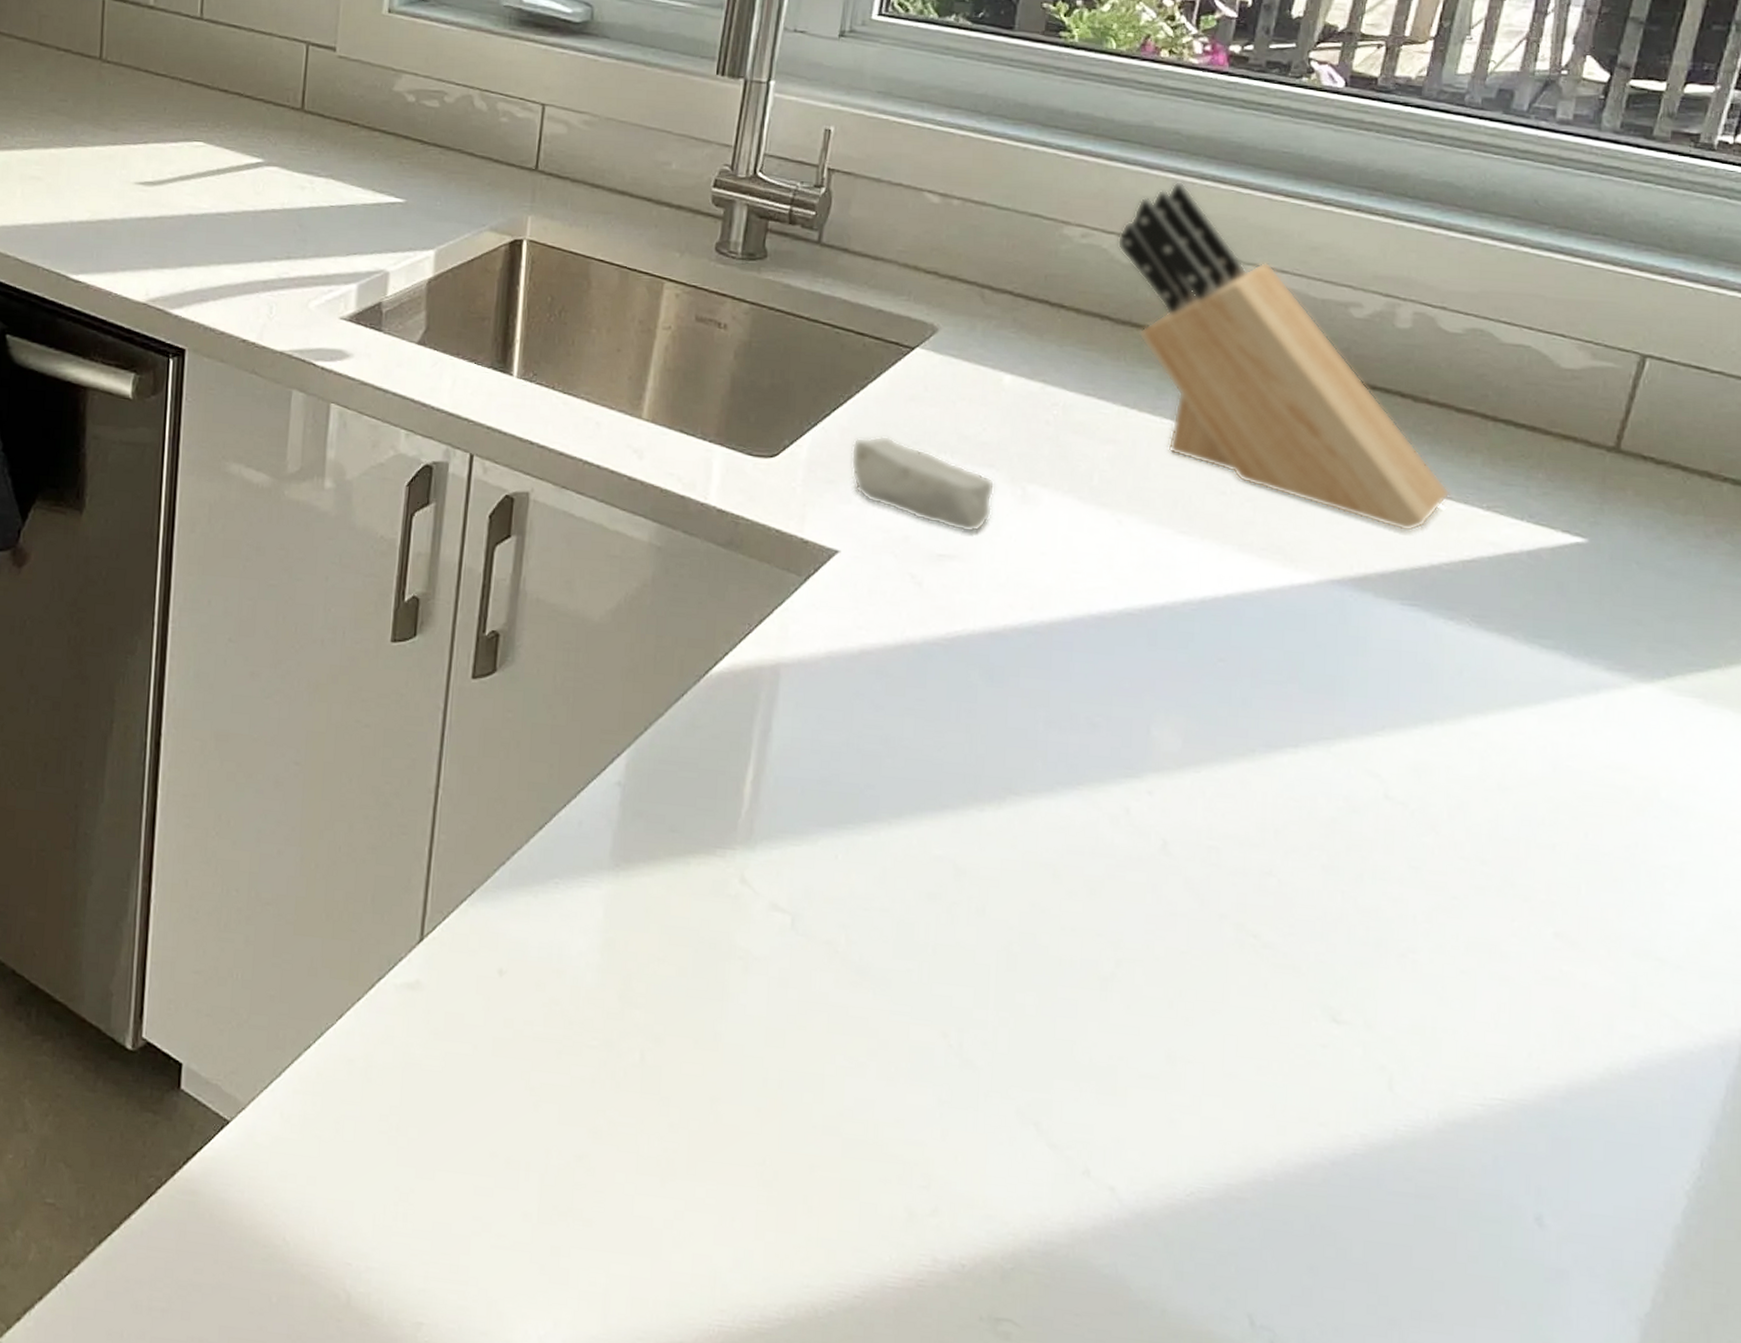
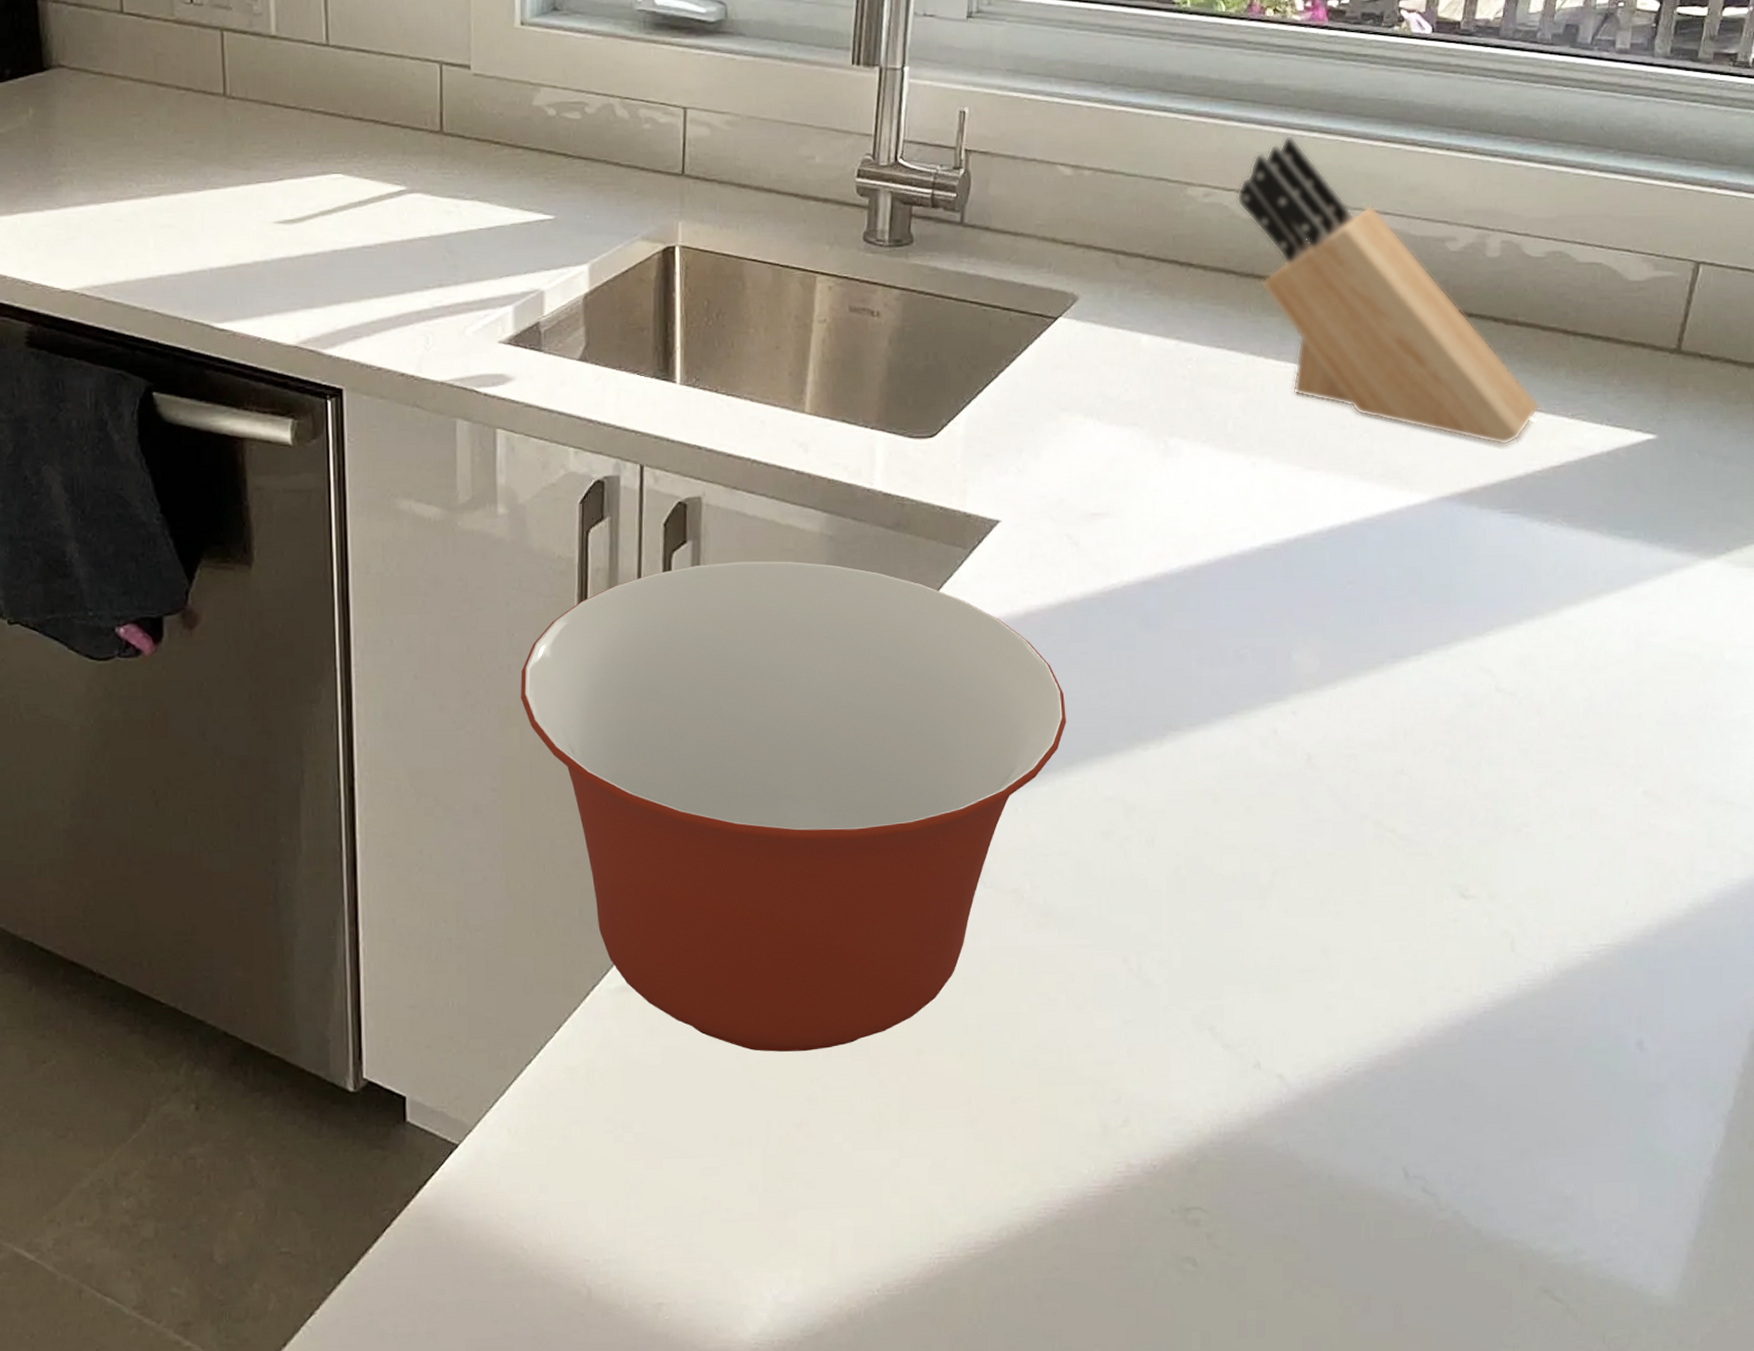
mixing bowl: none [331,561,897,1081] -> present [520,561,1066,1052]
soap bar: present [850,435,995,533] -> none [1005,405,1140,490]

